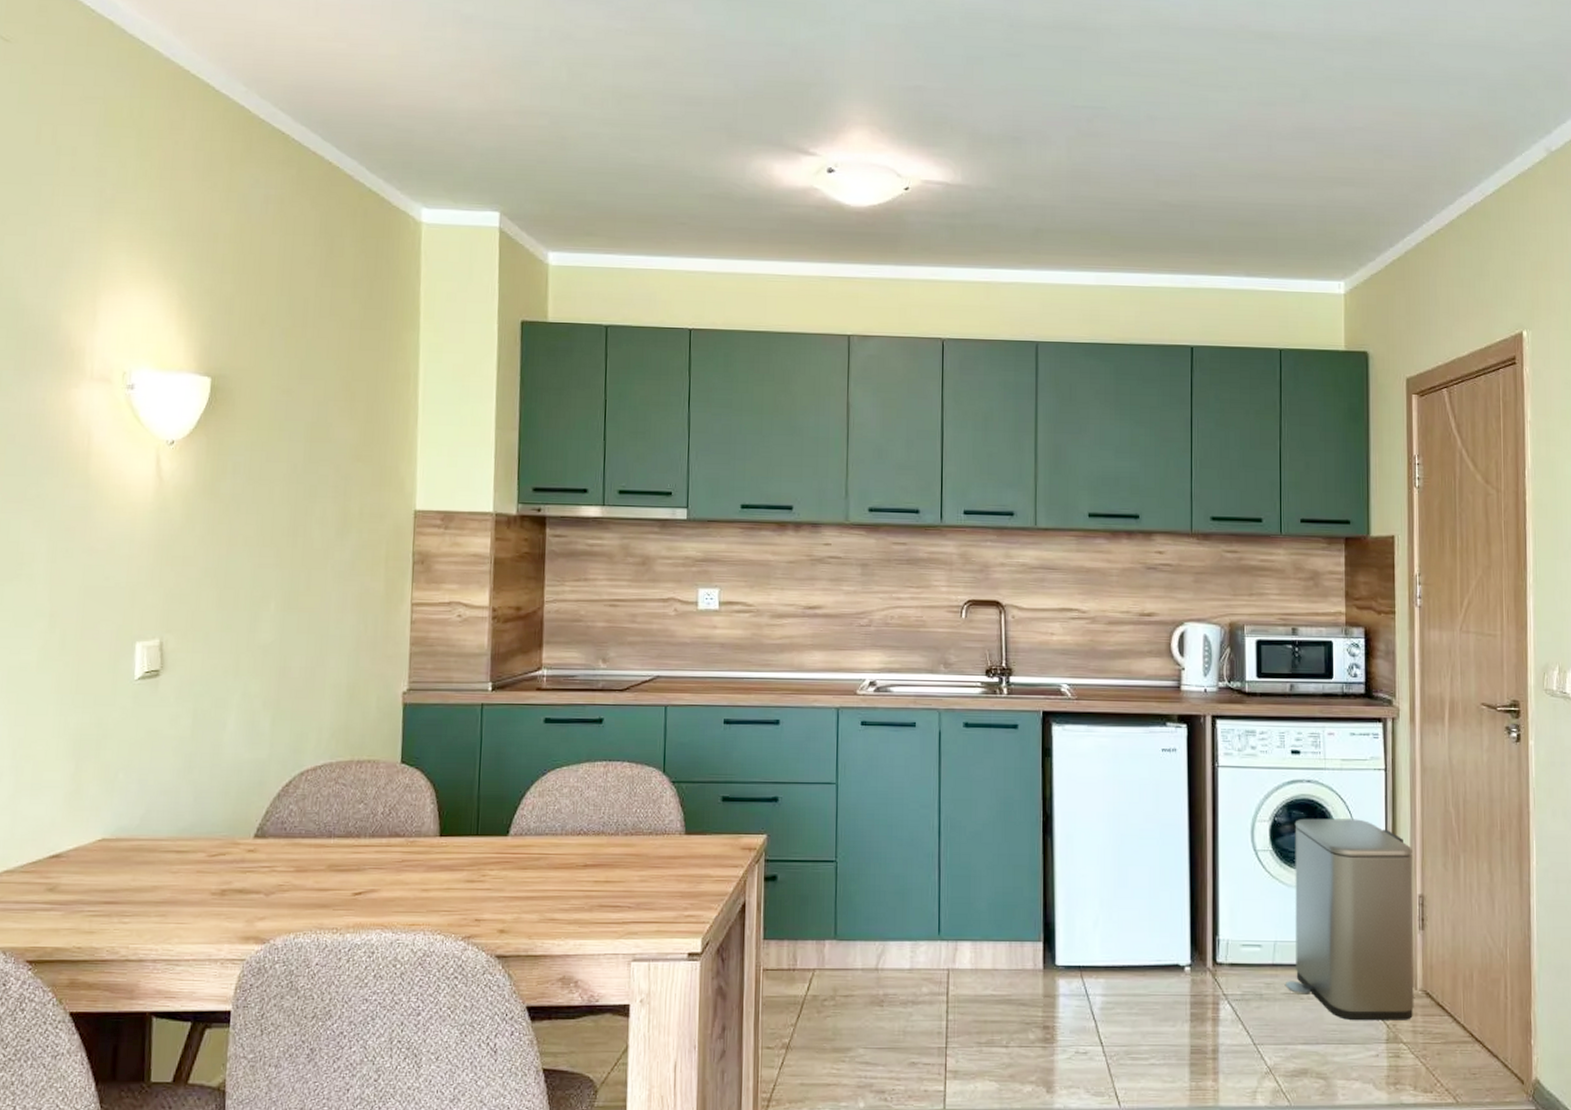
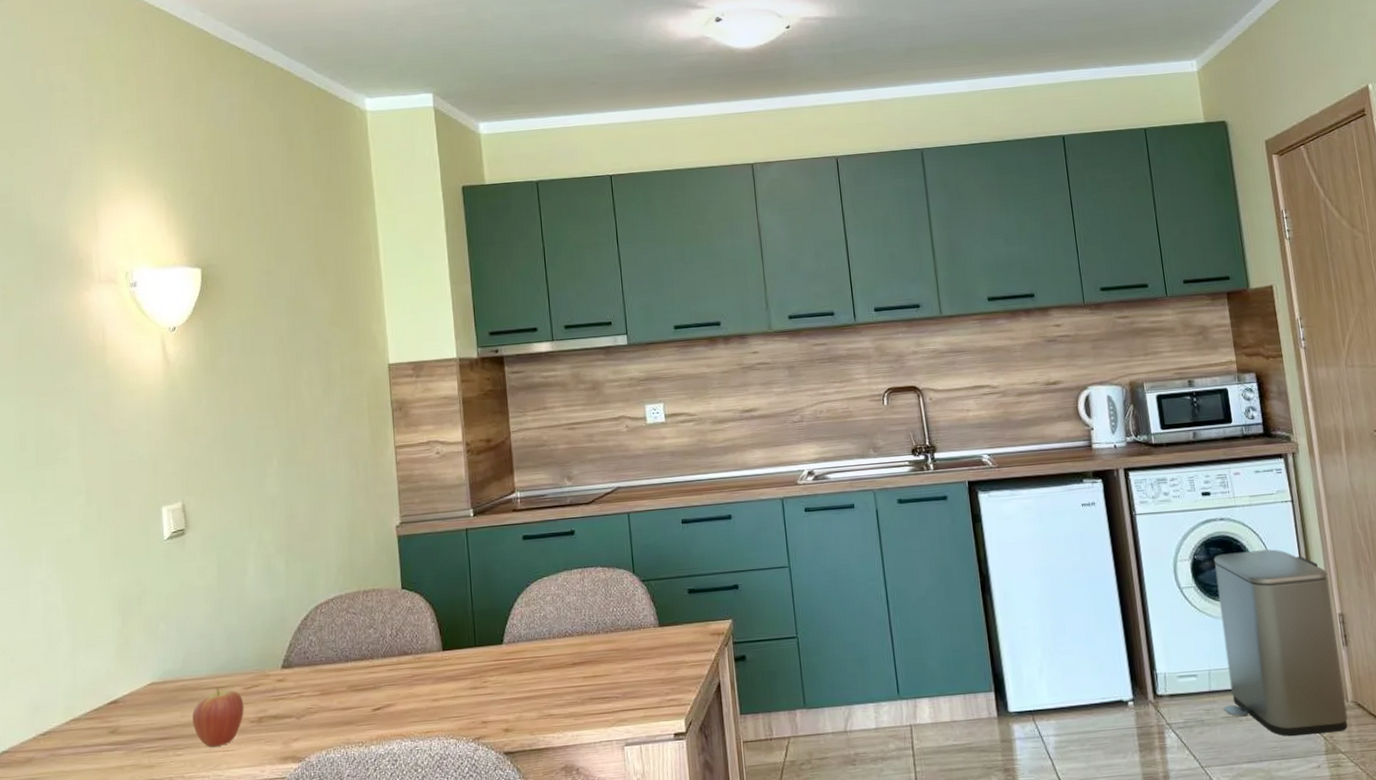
fruit: none [145,852,206,917] -> present [192,688,244,747]

